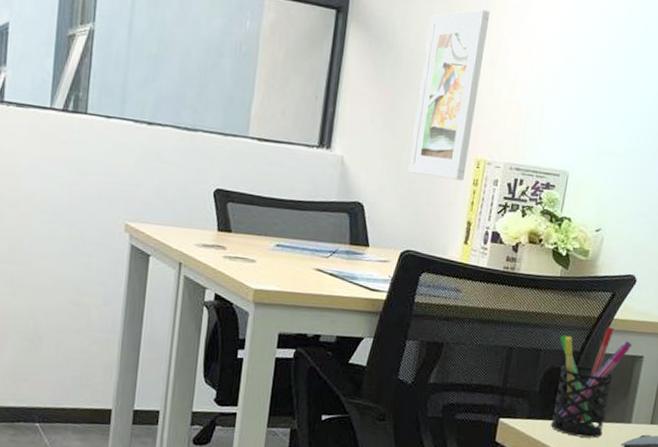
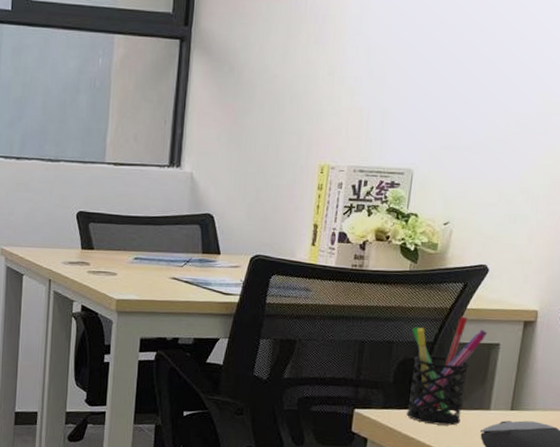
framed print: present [408,9,491,181] -> none [254,23,327,186]

